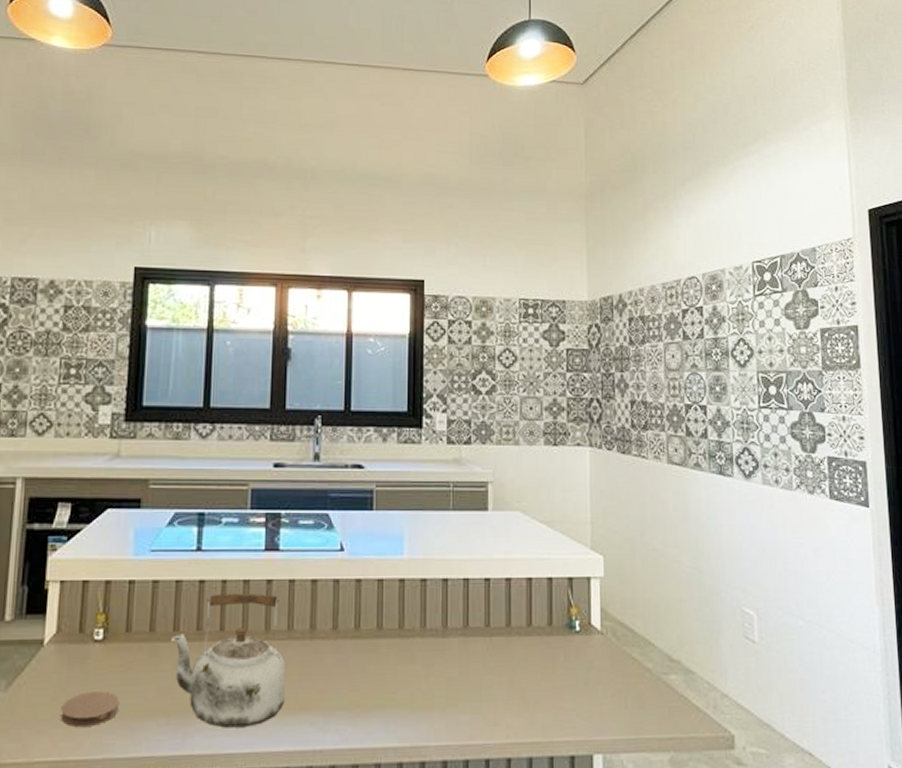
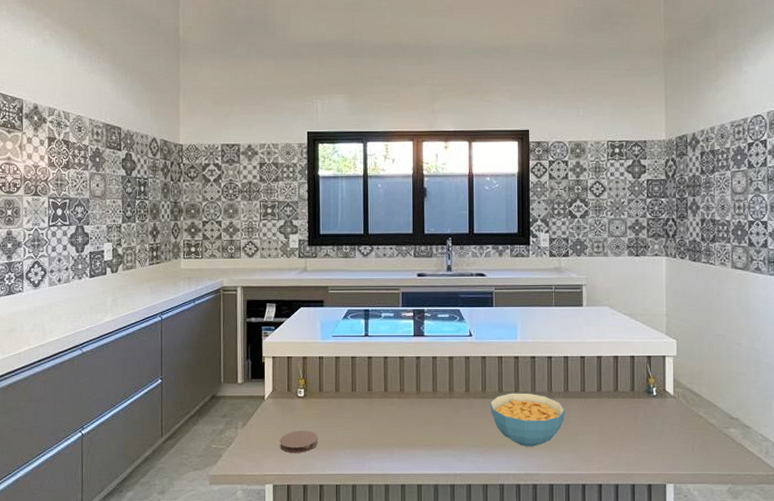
kettle: present [171,593,287,728] -> none [351,365,433,457]
cereal bowl: none [364,630,464,707] -> present [489,393,565,447]

